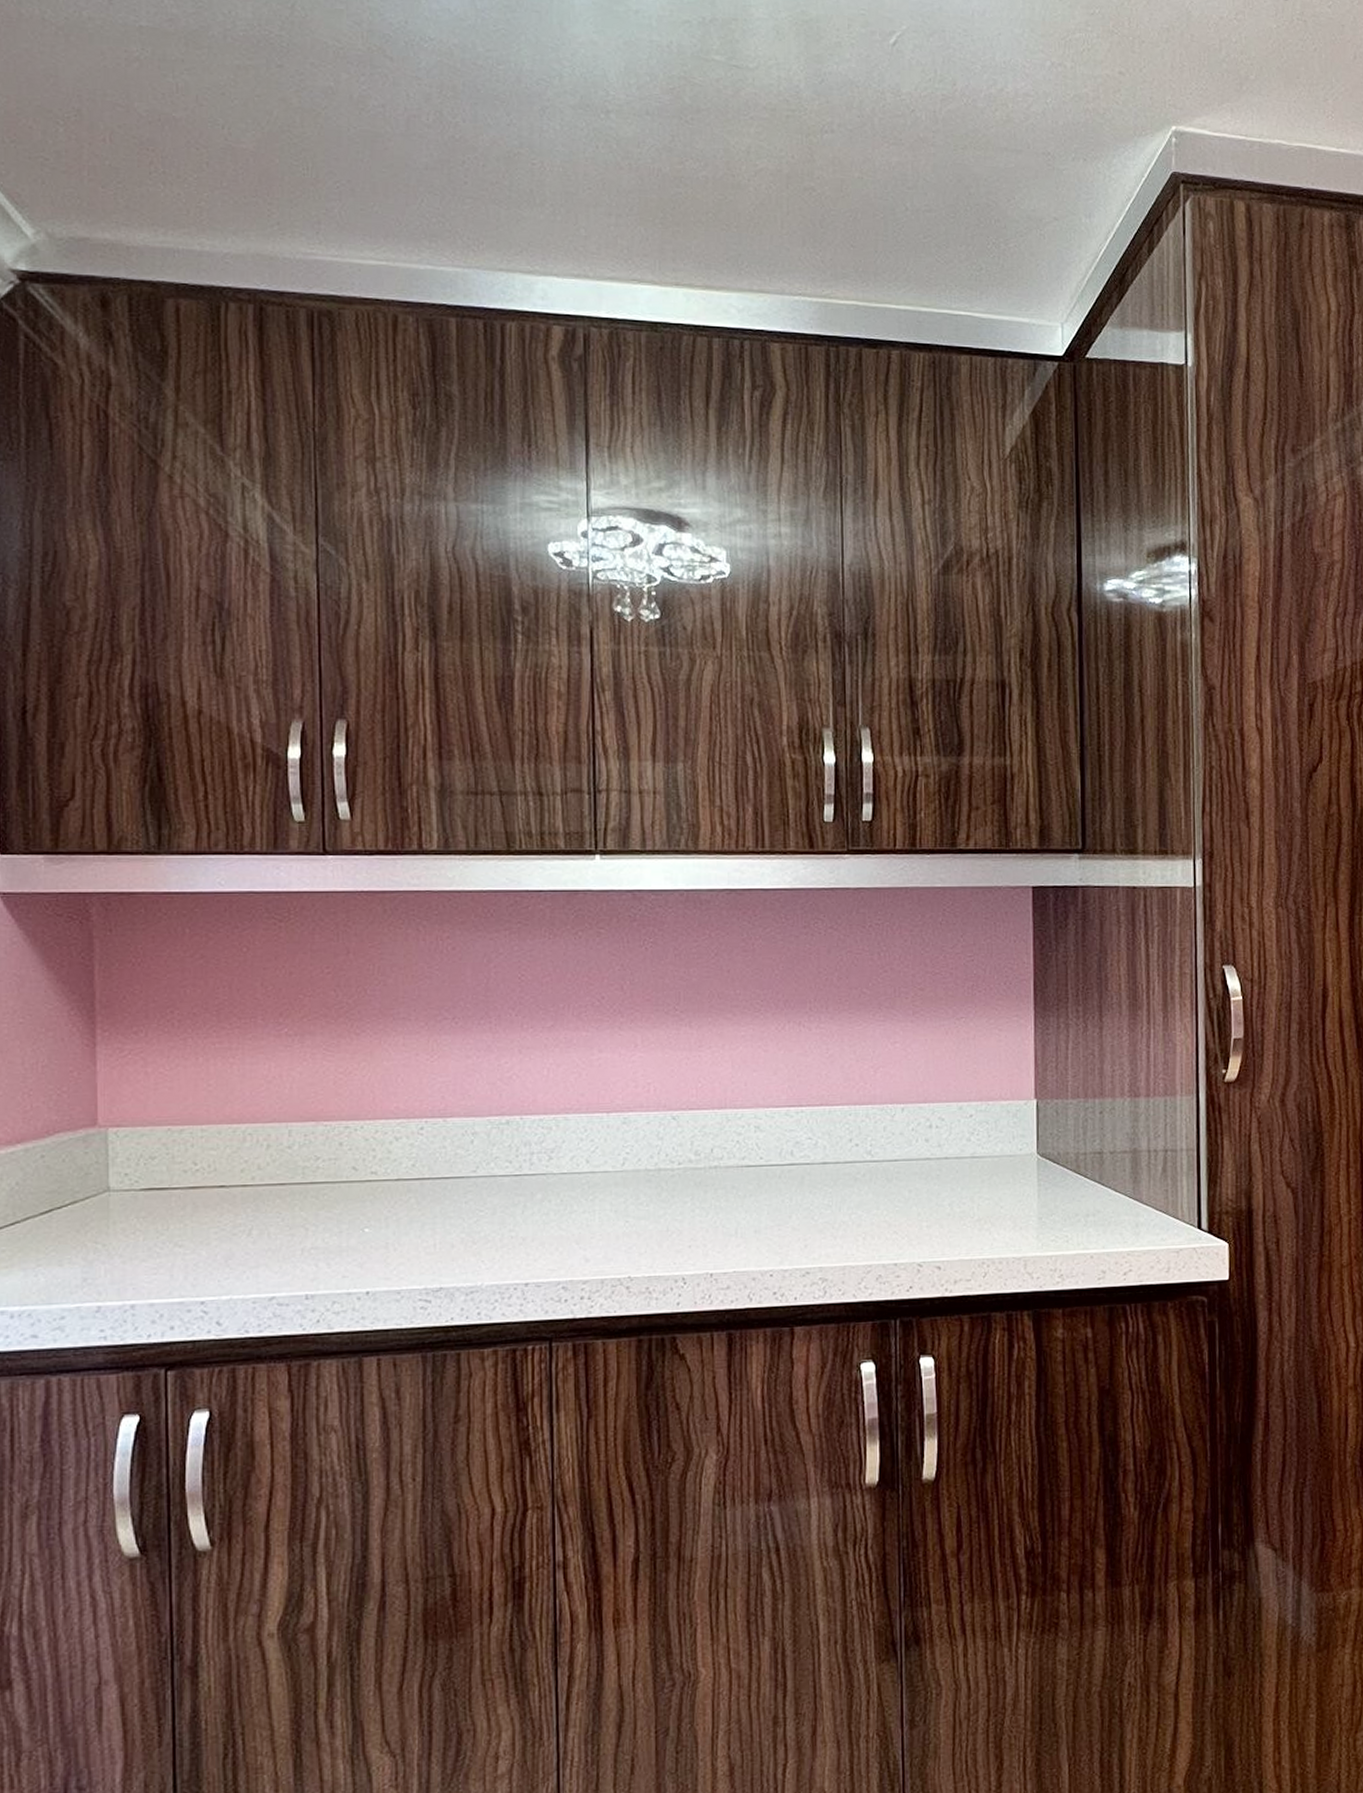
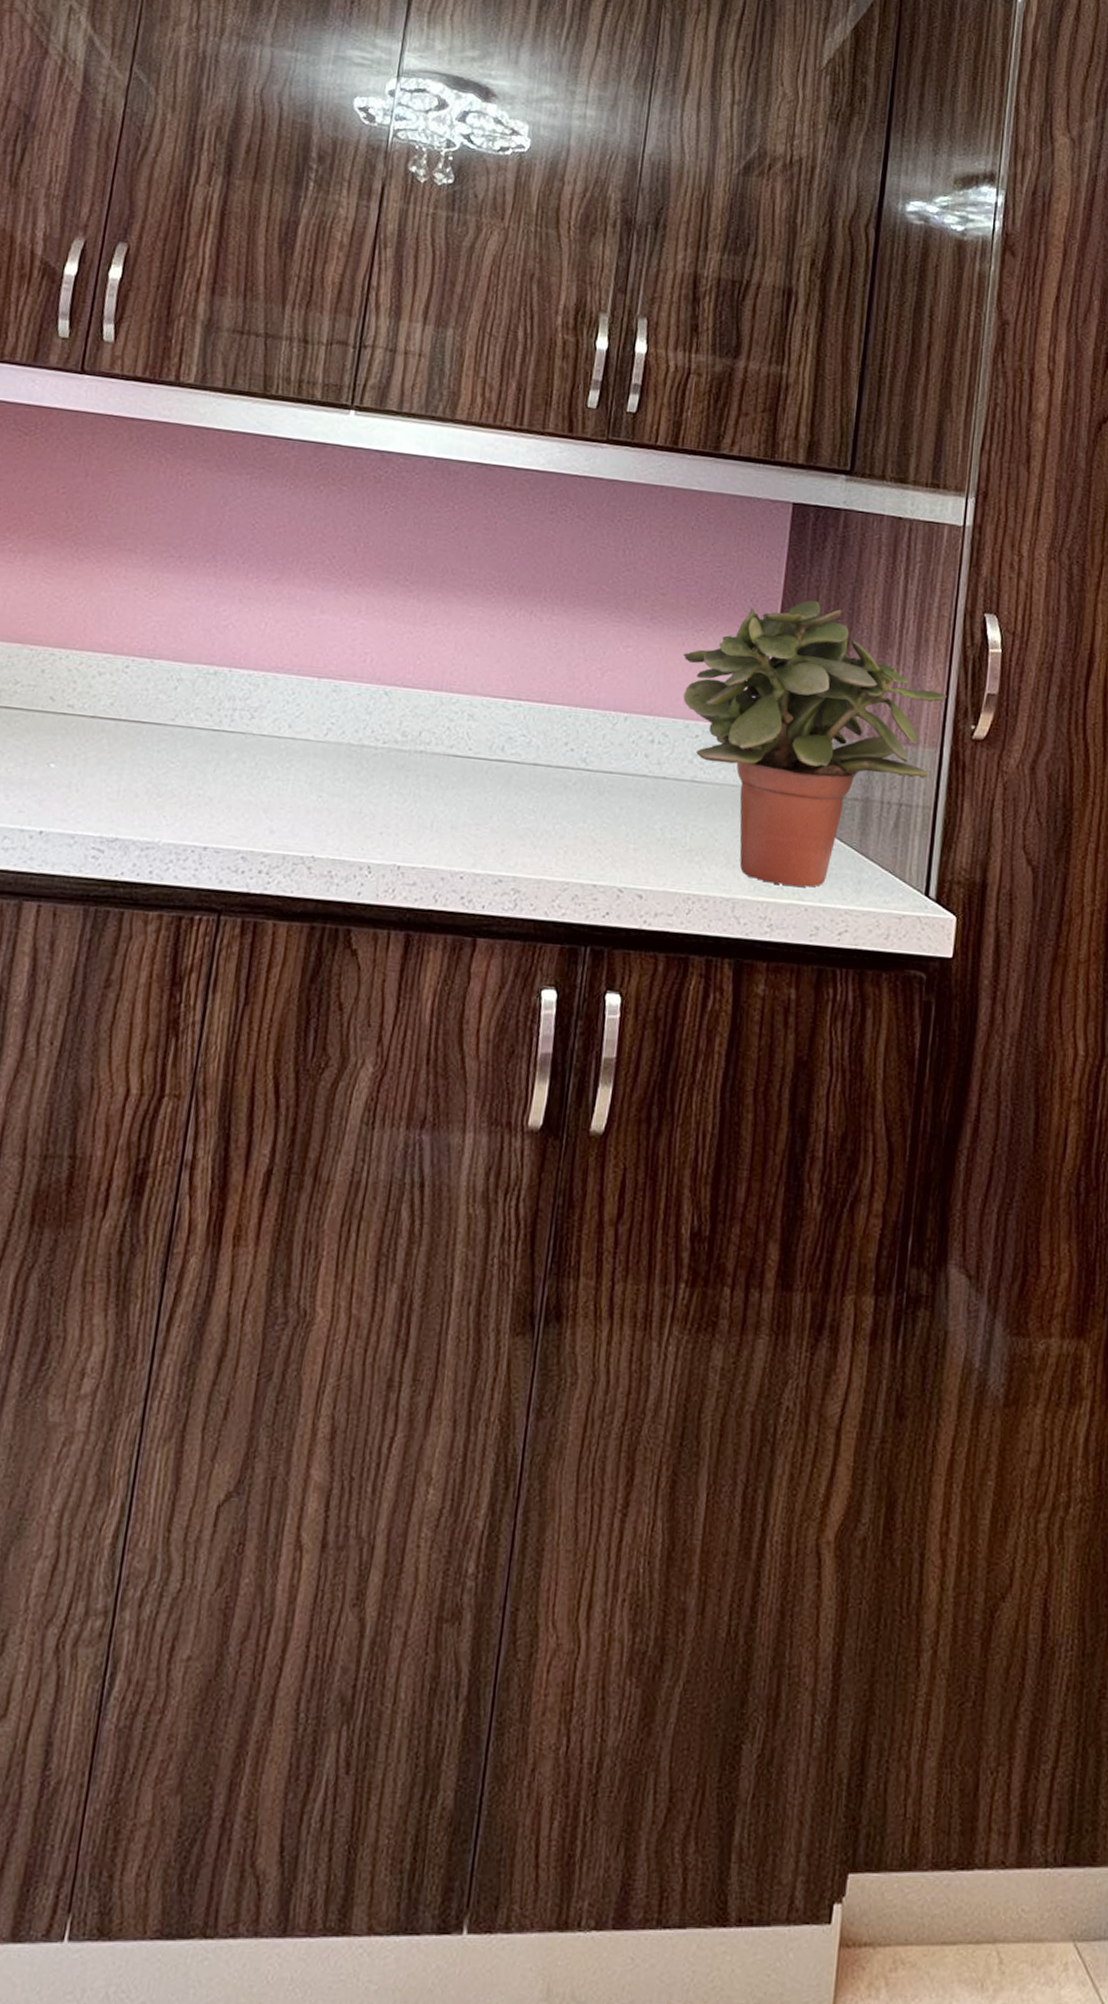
potted plant: none [948,976,1197,1239] -> present [683,600,947,887]

